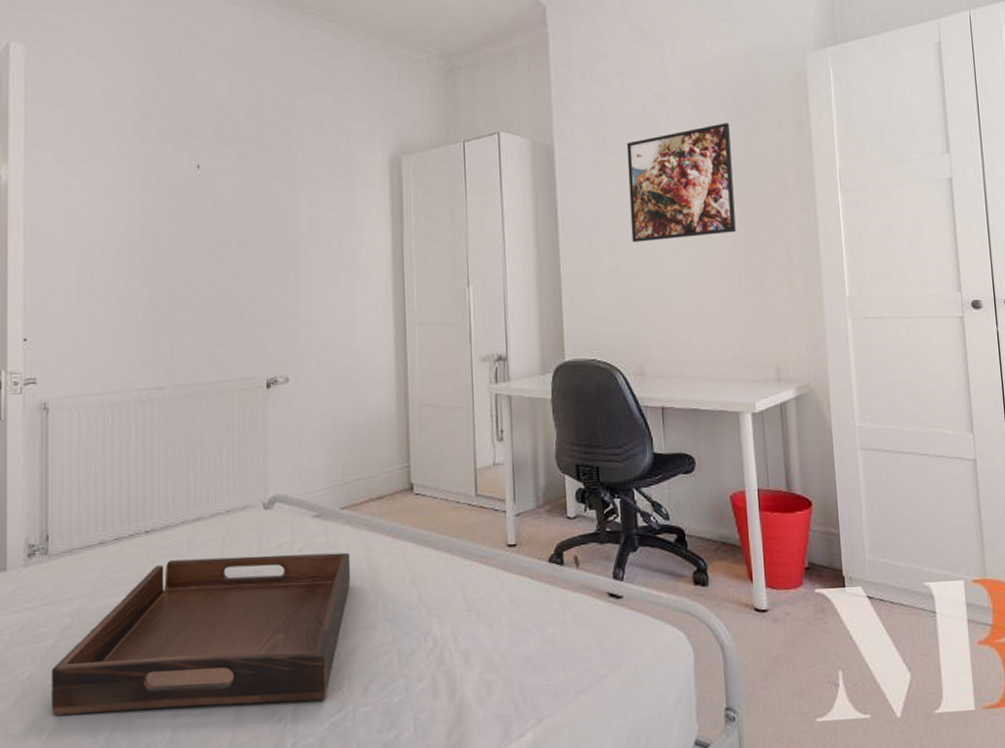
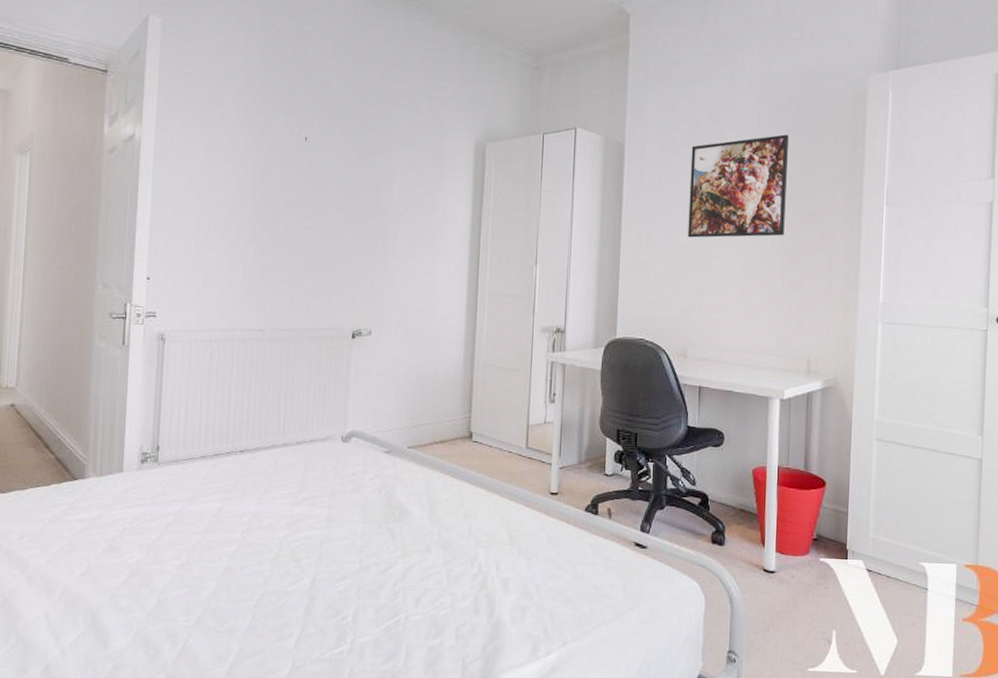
serving tray: present [52,552,351,716] -> none [154,477,413,606]

